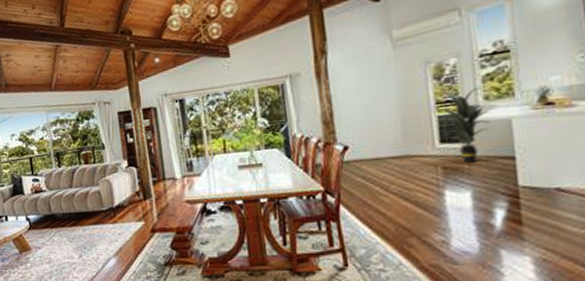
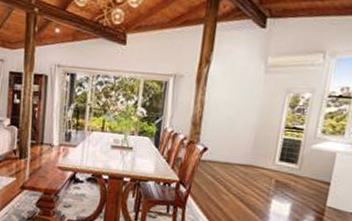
indoor plant: present [435,86,489,163] -> none [280,118,322,181]

